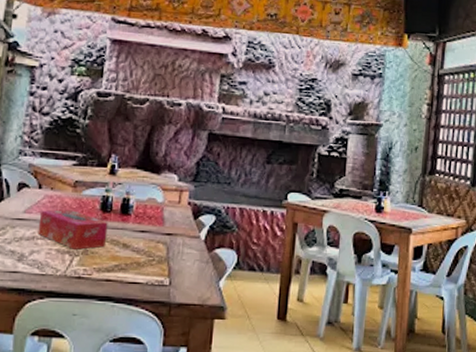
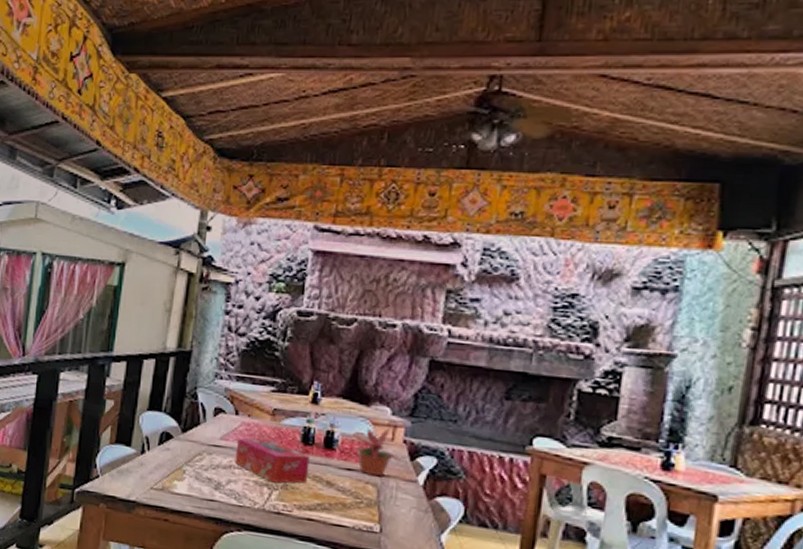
potted plant: none [146,191,189,235] -> present [353,427,404,476]

